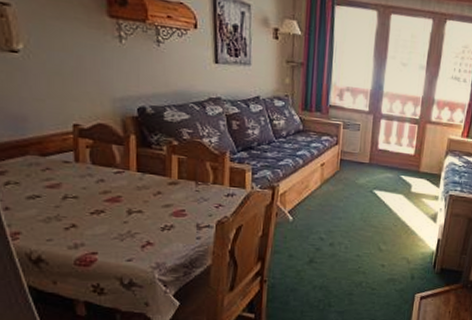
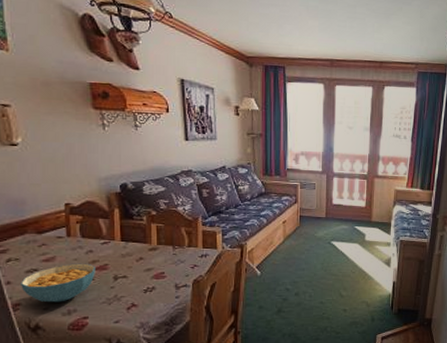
cereal bowl: none [21,192,107,235] -> present [21,263,95,303]

